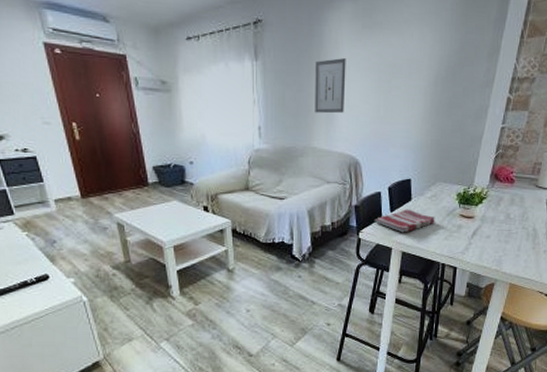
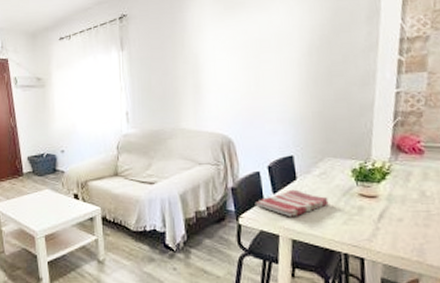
wall art: present [315,58,346,114] -> none [180,39,212,95]

